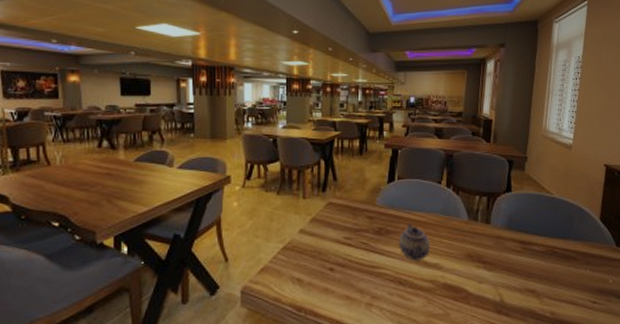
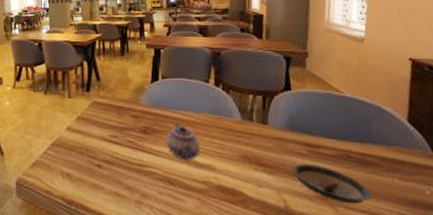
saucer: none [509,259,569,295] -> present [293,163,372,204]

